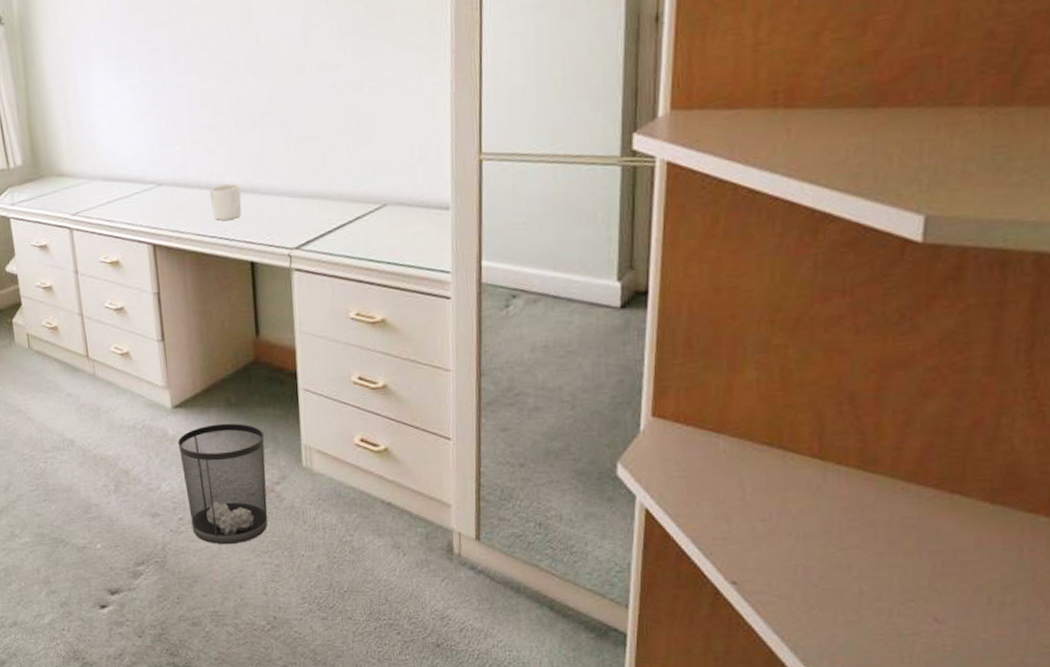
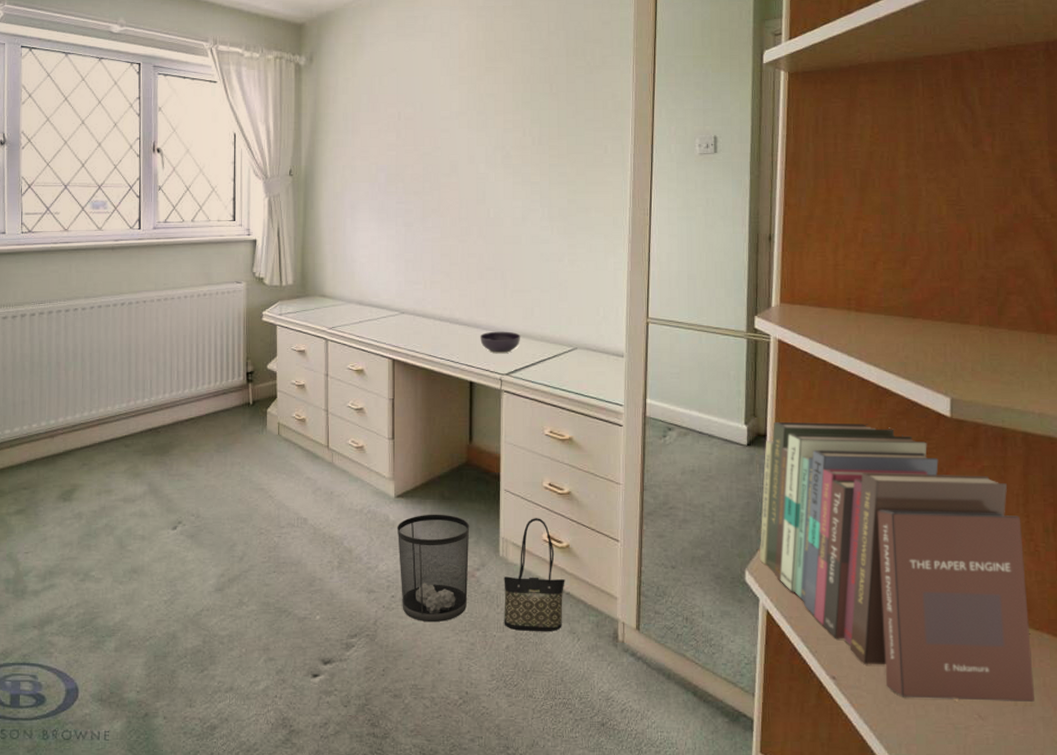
mug: present [209,183,242,221] -> none [441,318,466,346]
bowl: none [259,193,312,224] -> present [480,331,521,354]
tote bag: none [309,419,385,548] -> present [504,518,565,631]
books: none [636,263,1021,603] -> present [759,421,1035,702]

